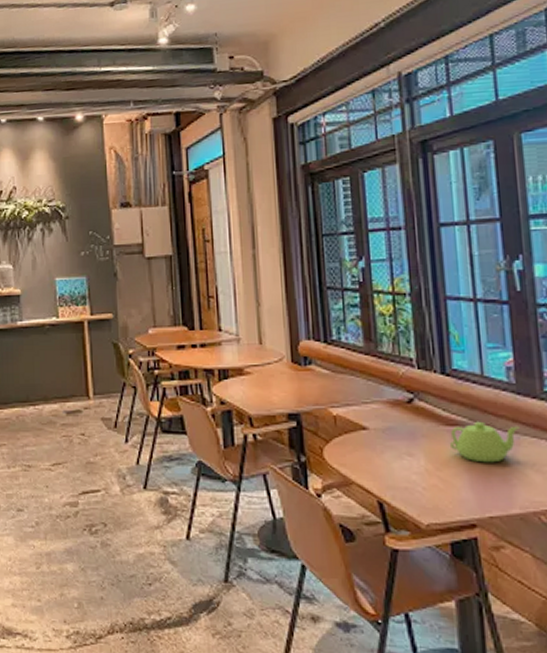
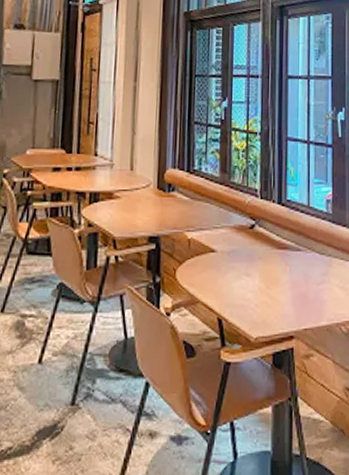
teapot: present [449,421,519,463] -> none [279,245,332,282]

